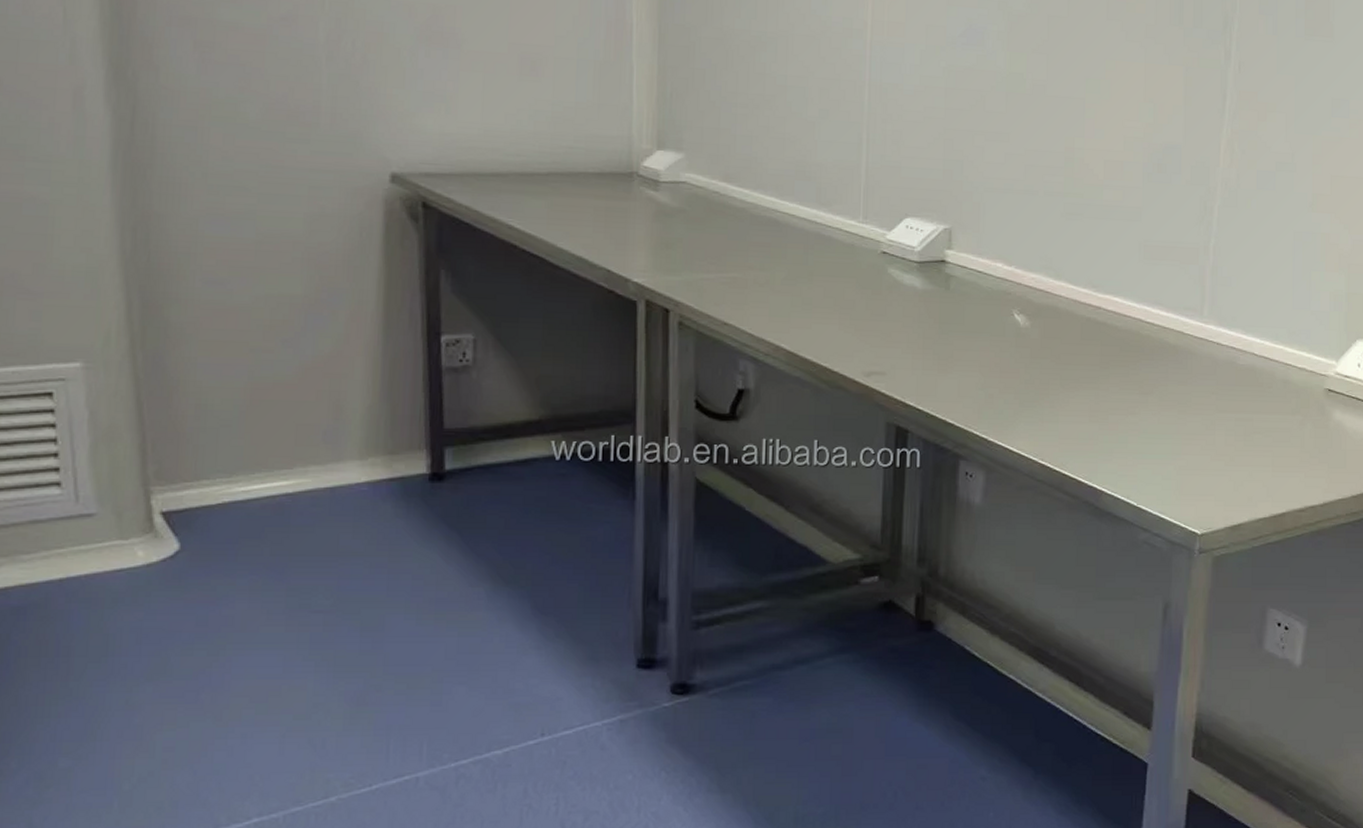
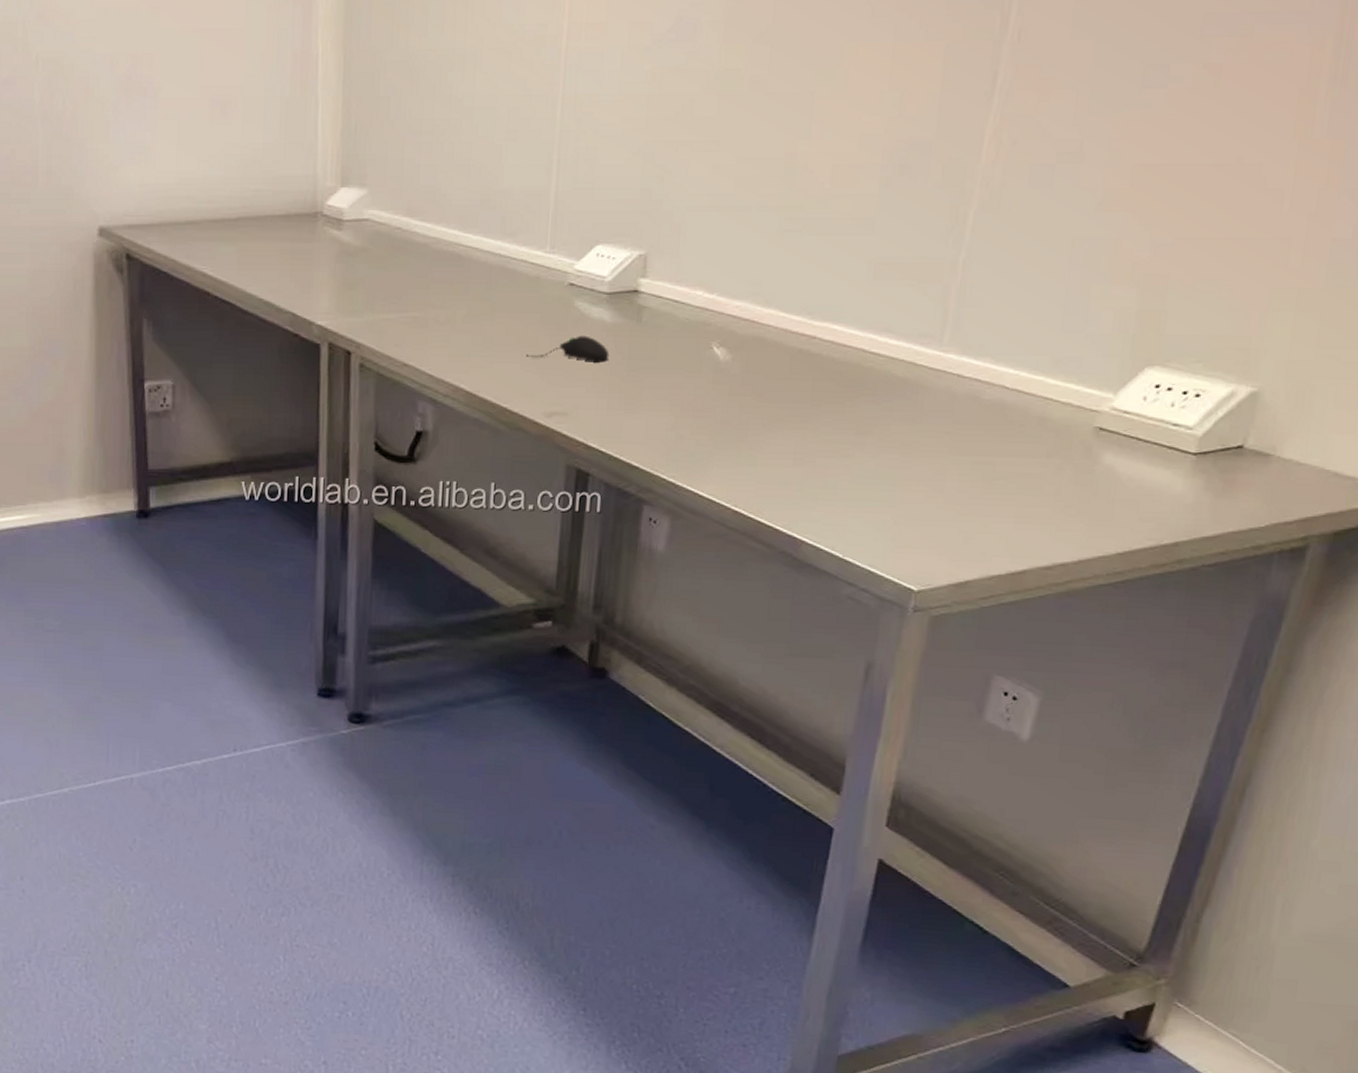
computer mouse: none [844,300,922,325] -> present [526,335,610,361]

